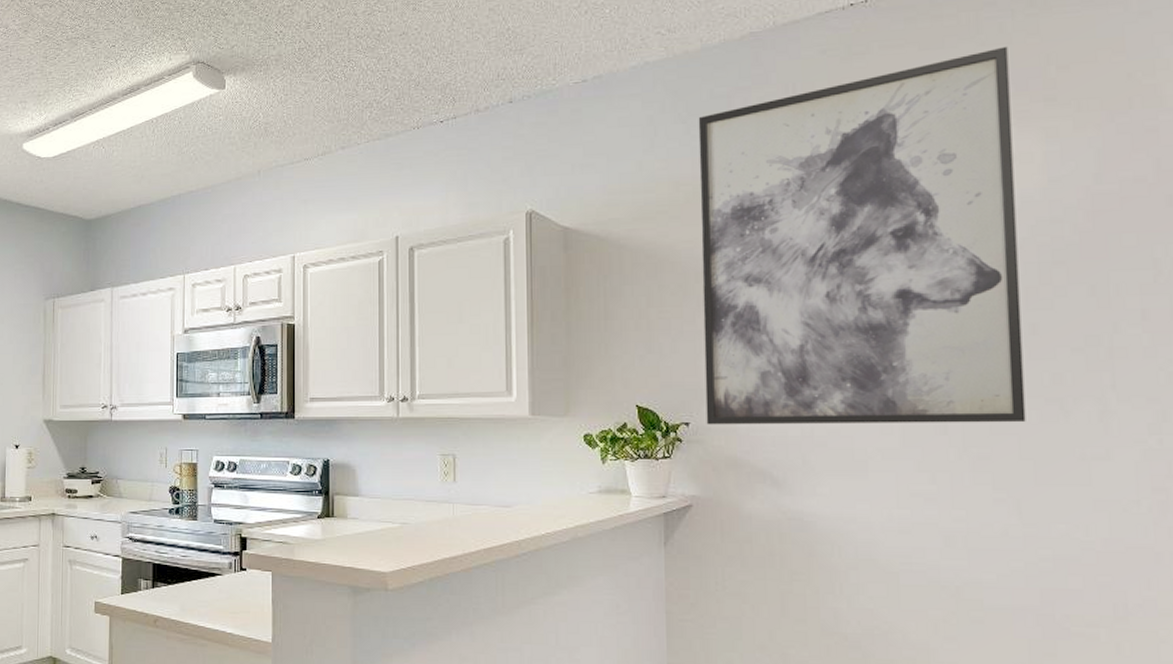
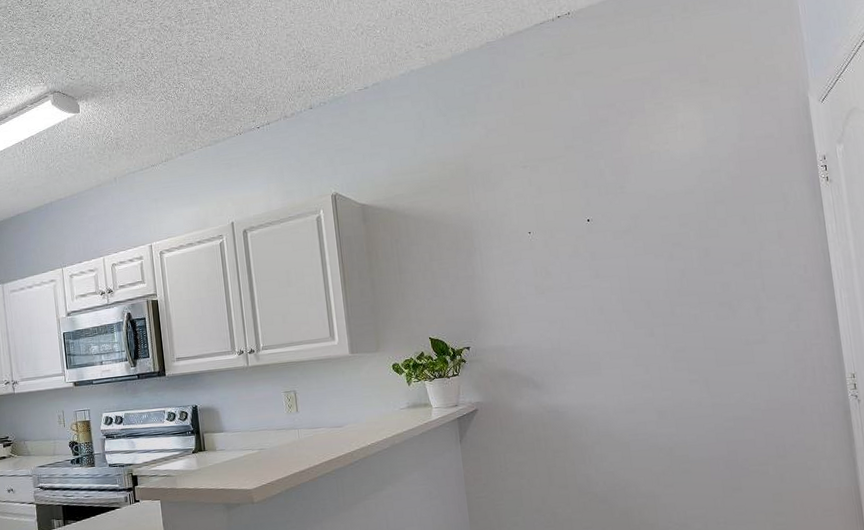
wall art: present [698,46,1026,425] -> none [454,42,707,348]

